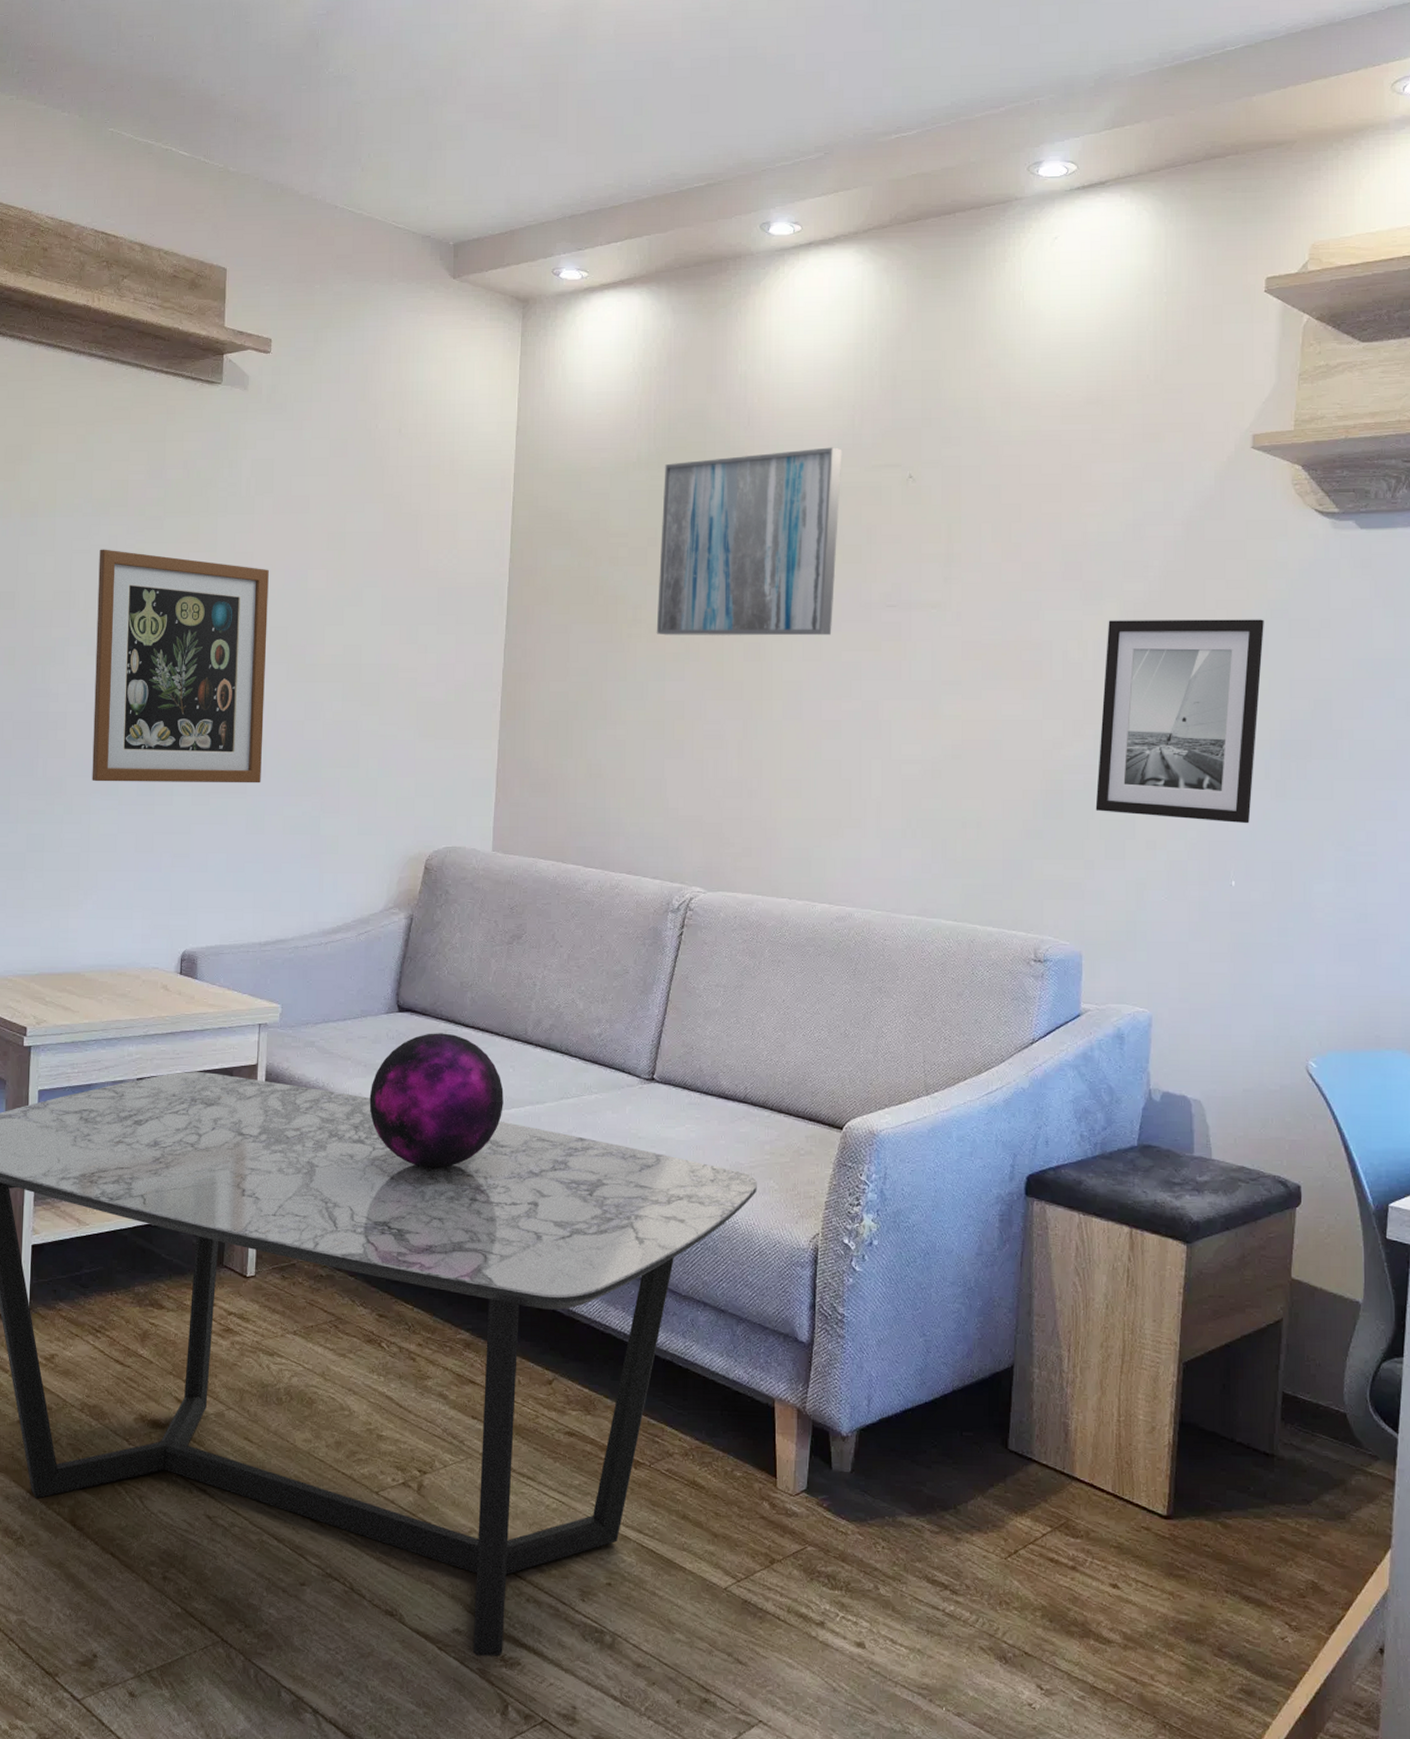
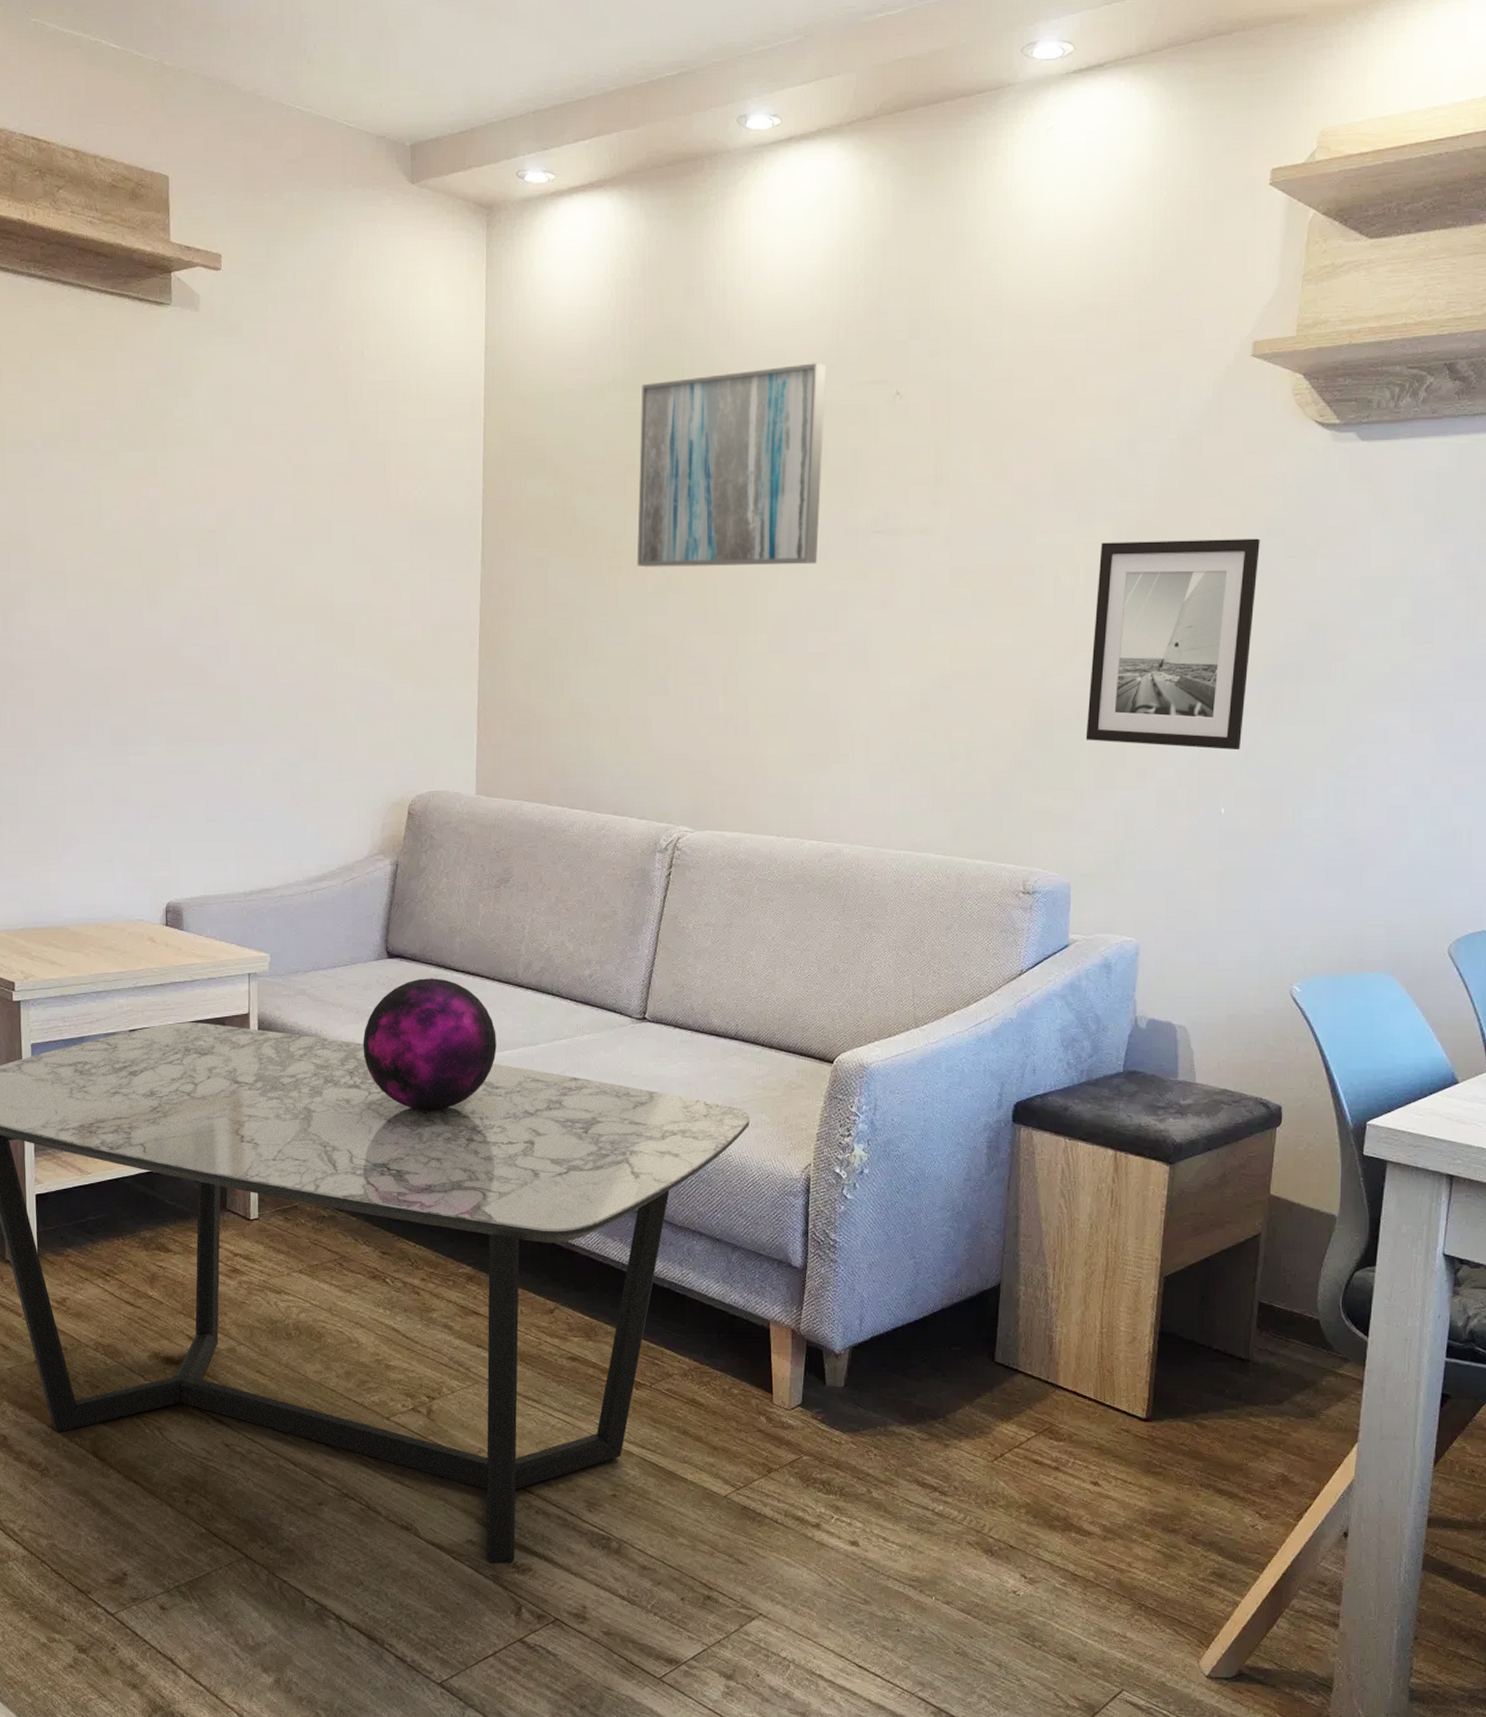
wall art: present [92,549,269,783] -> none [54,487,237,732]

